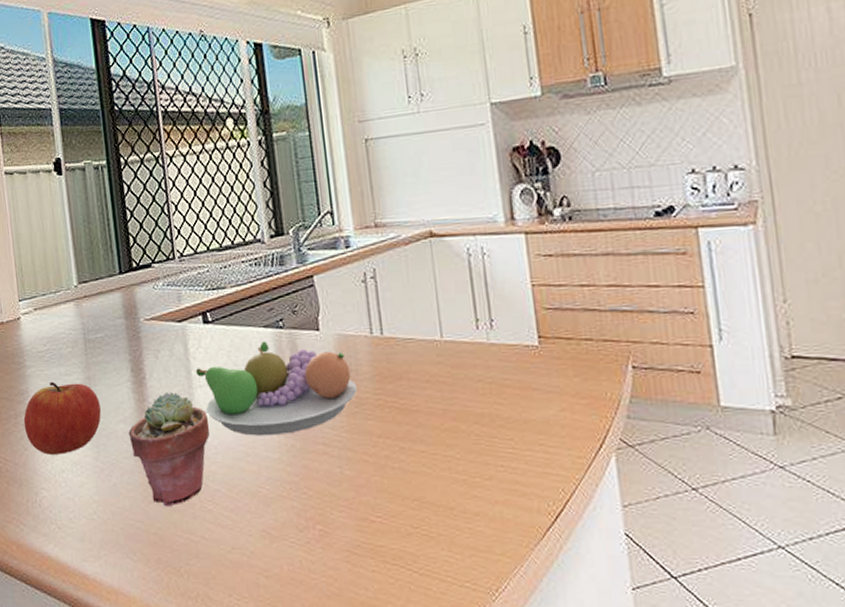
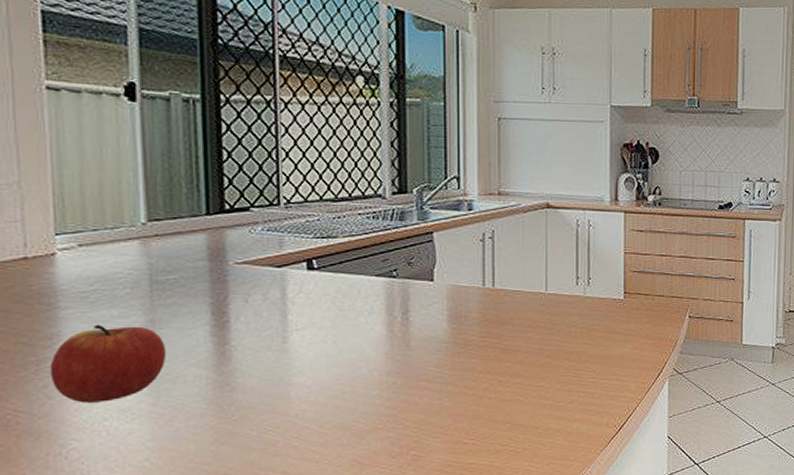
potted succulent: present [128,392,210,507] -> none [201,336,304,447]
fruit bowl: present [195,341,357,436] -> none [293,289,464,376]

